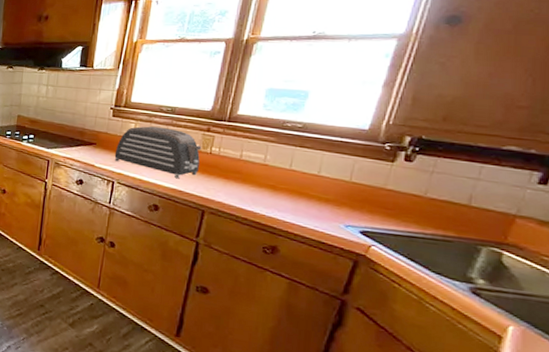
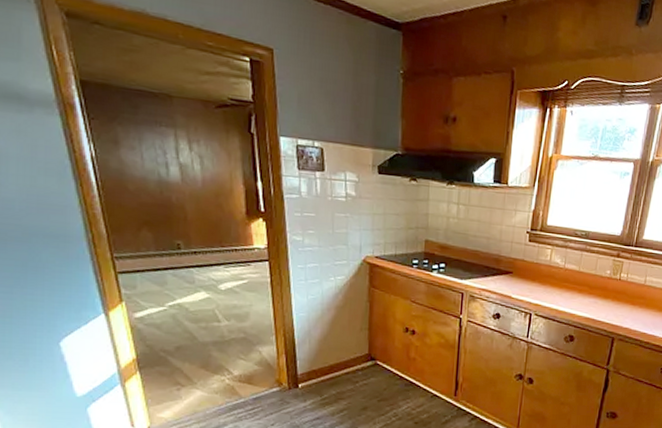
toaster: present [114,126,202,179] -> none [531,252,613,307]

